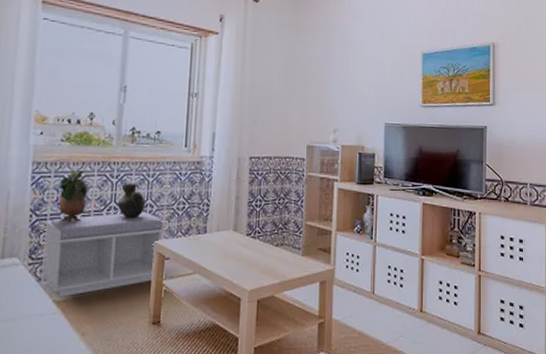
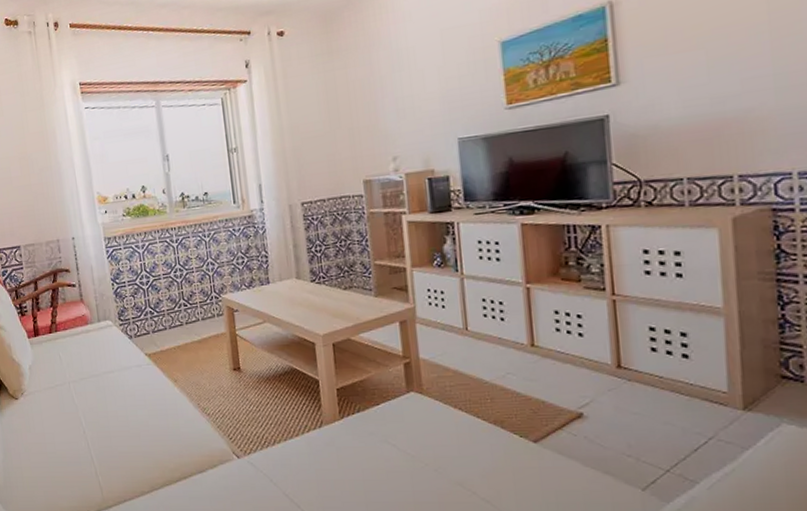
bench: present [41,212,165,298] -> none [126,270,229,351]
potted plant: present [58,171,90,224] -> none [129,240,156,288]
ceramic vessel: present [117,183,145,219] -> none [181,244,207,278]

